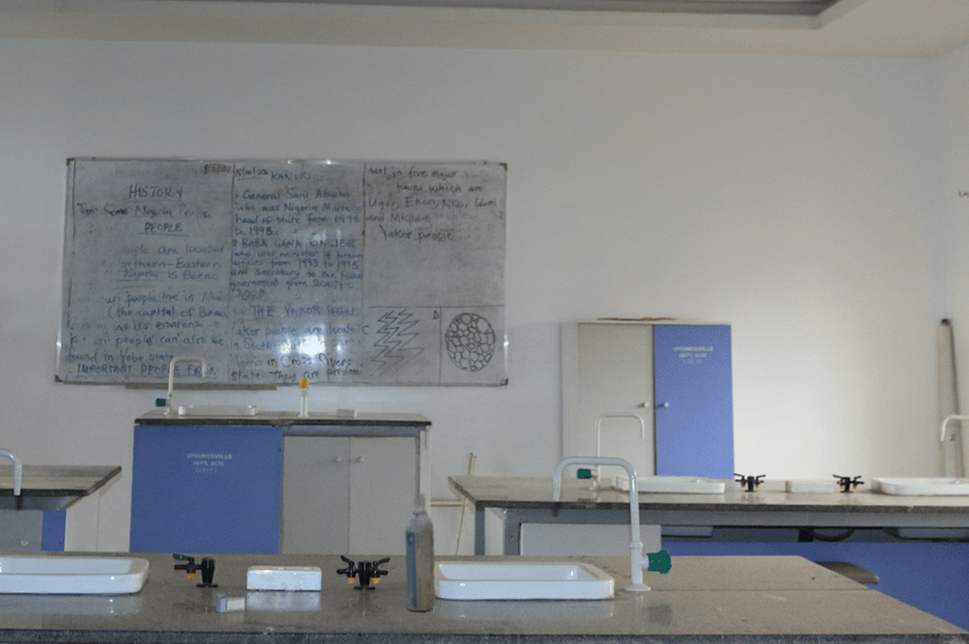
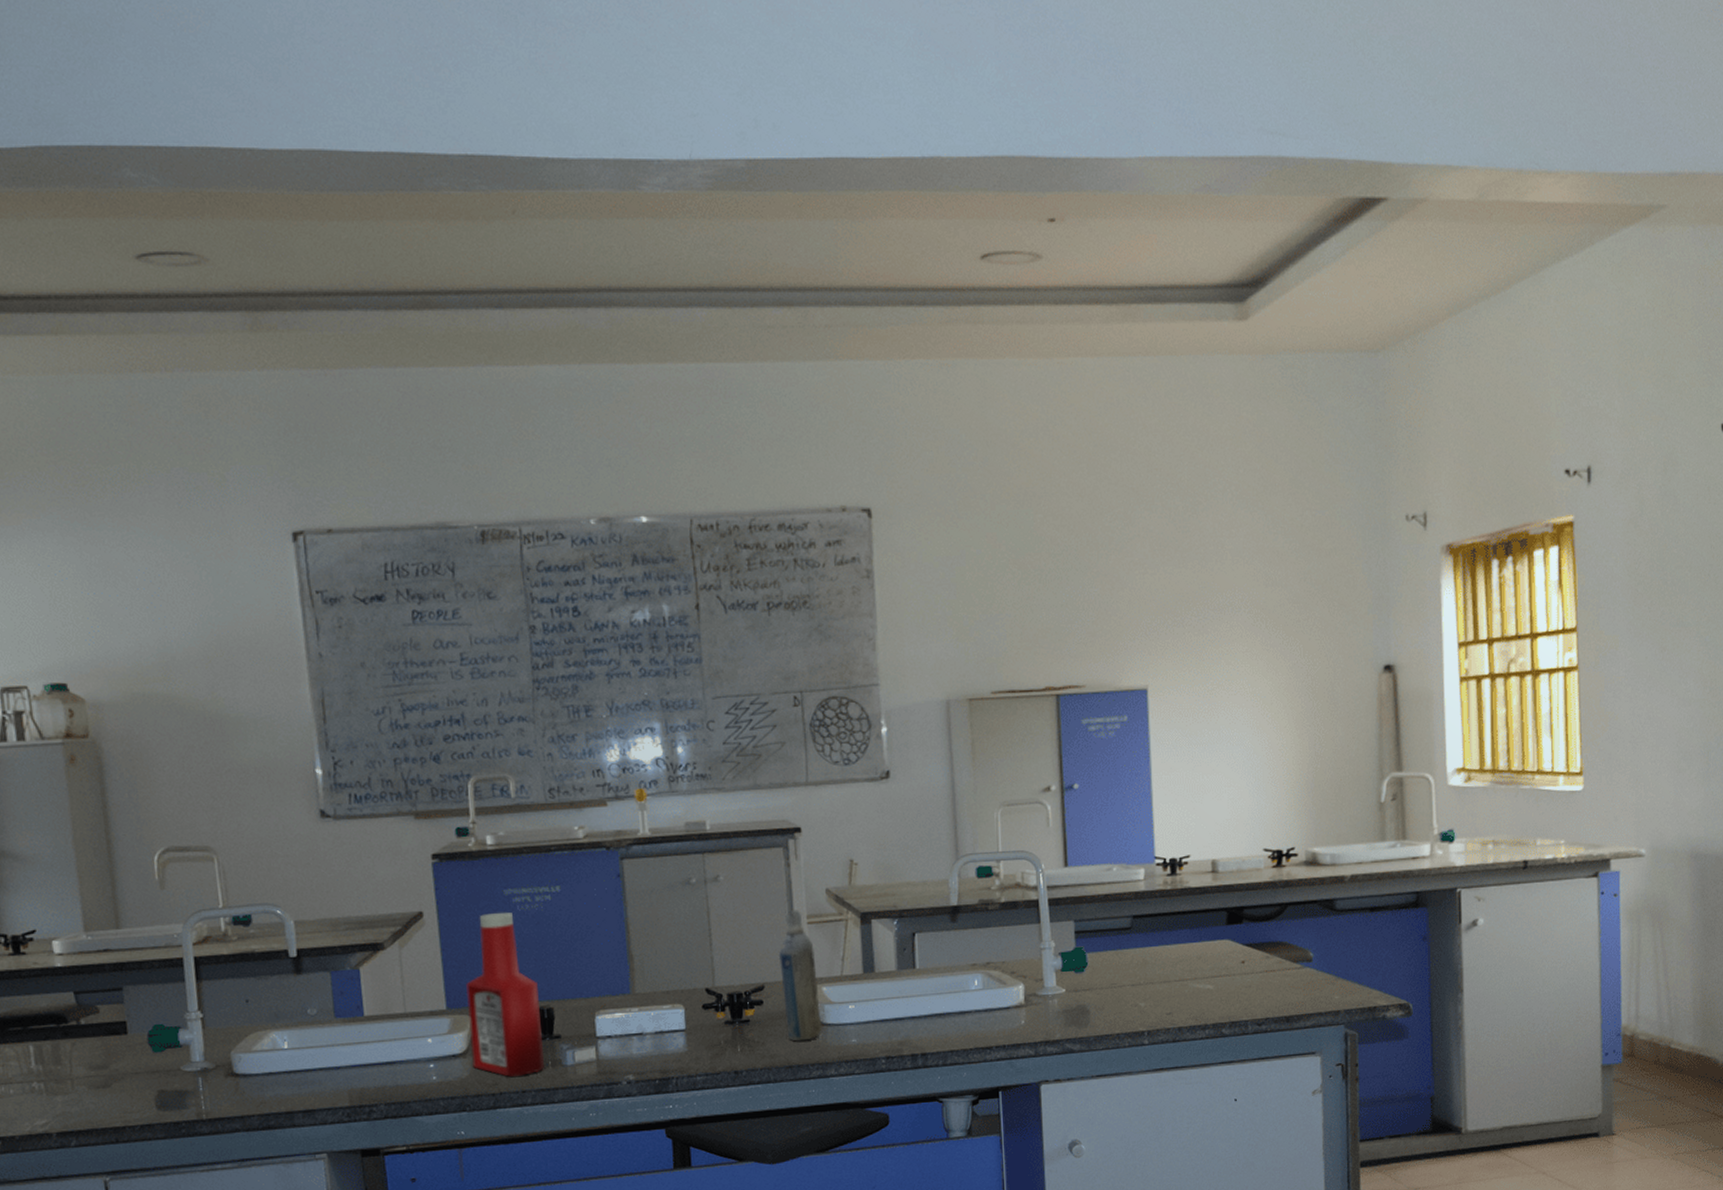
ketchup bottle: none [144,472,204,618] -> present [466,912,544,1077]

